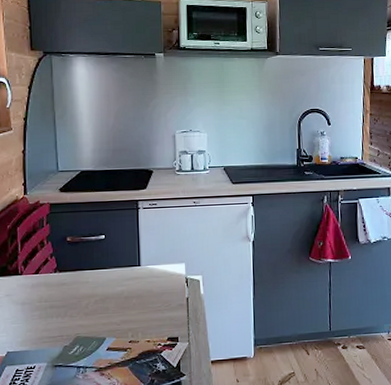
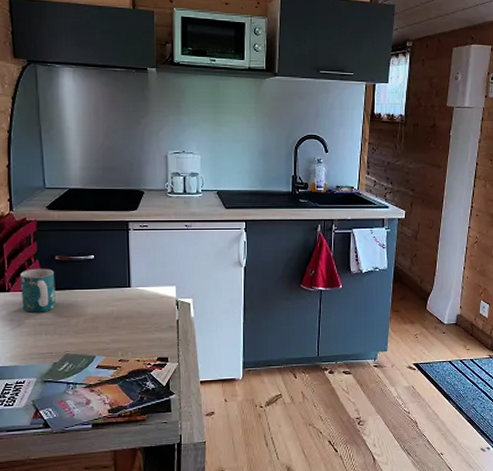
mug: none [33,250,67,295] -> present [20,268,56,313]

